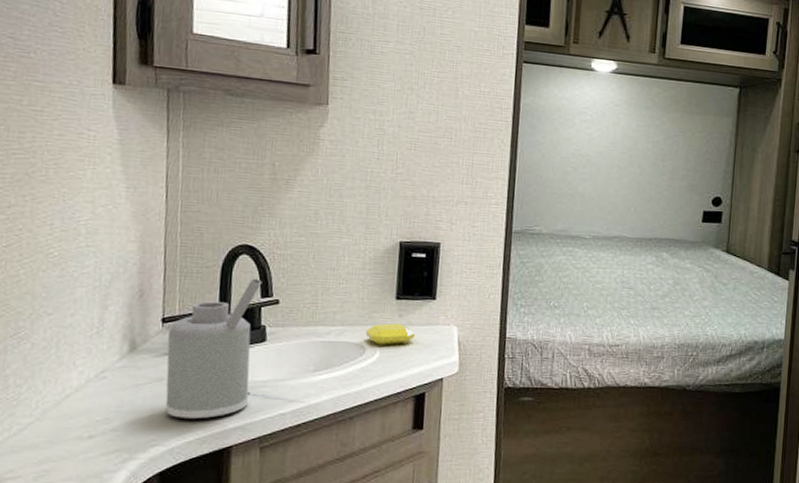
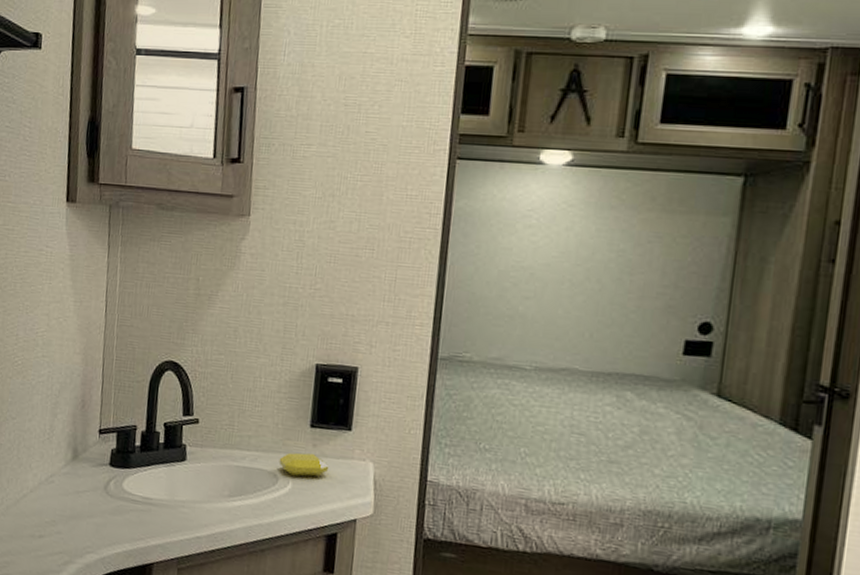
soap dispenser: present [165,278,262,420] -> none [99,395,184,534]

